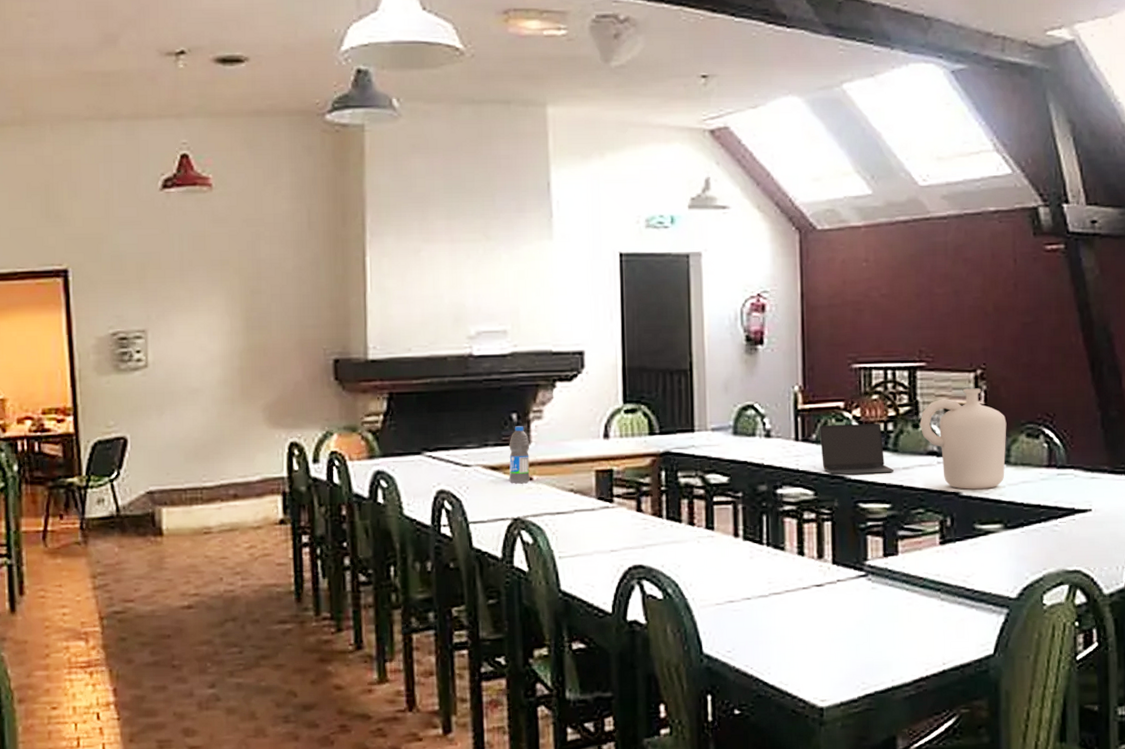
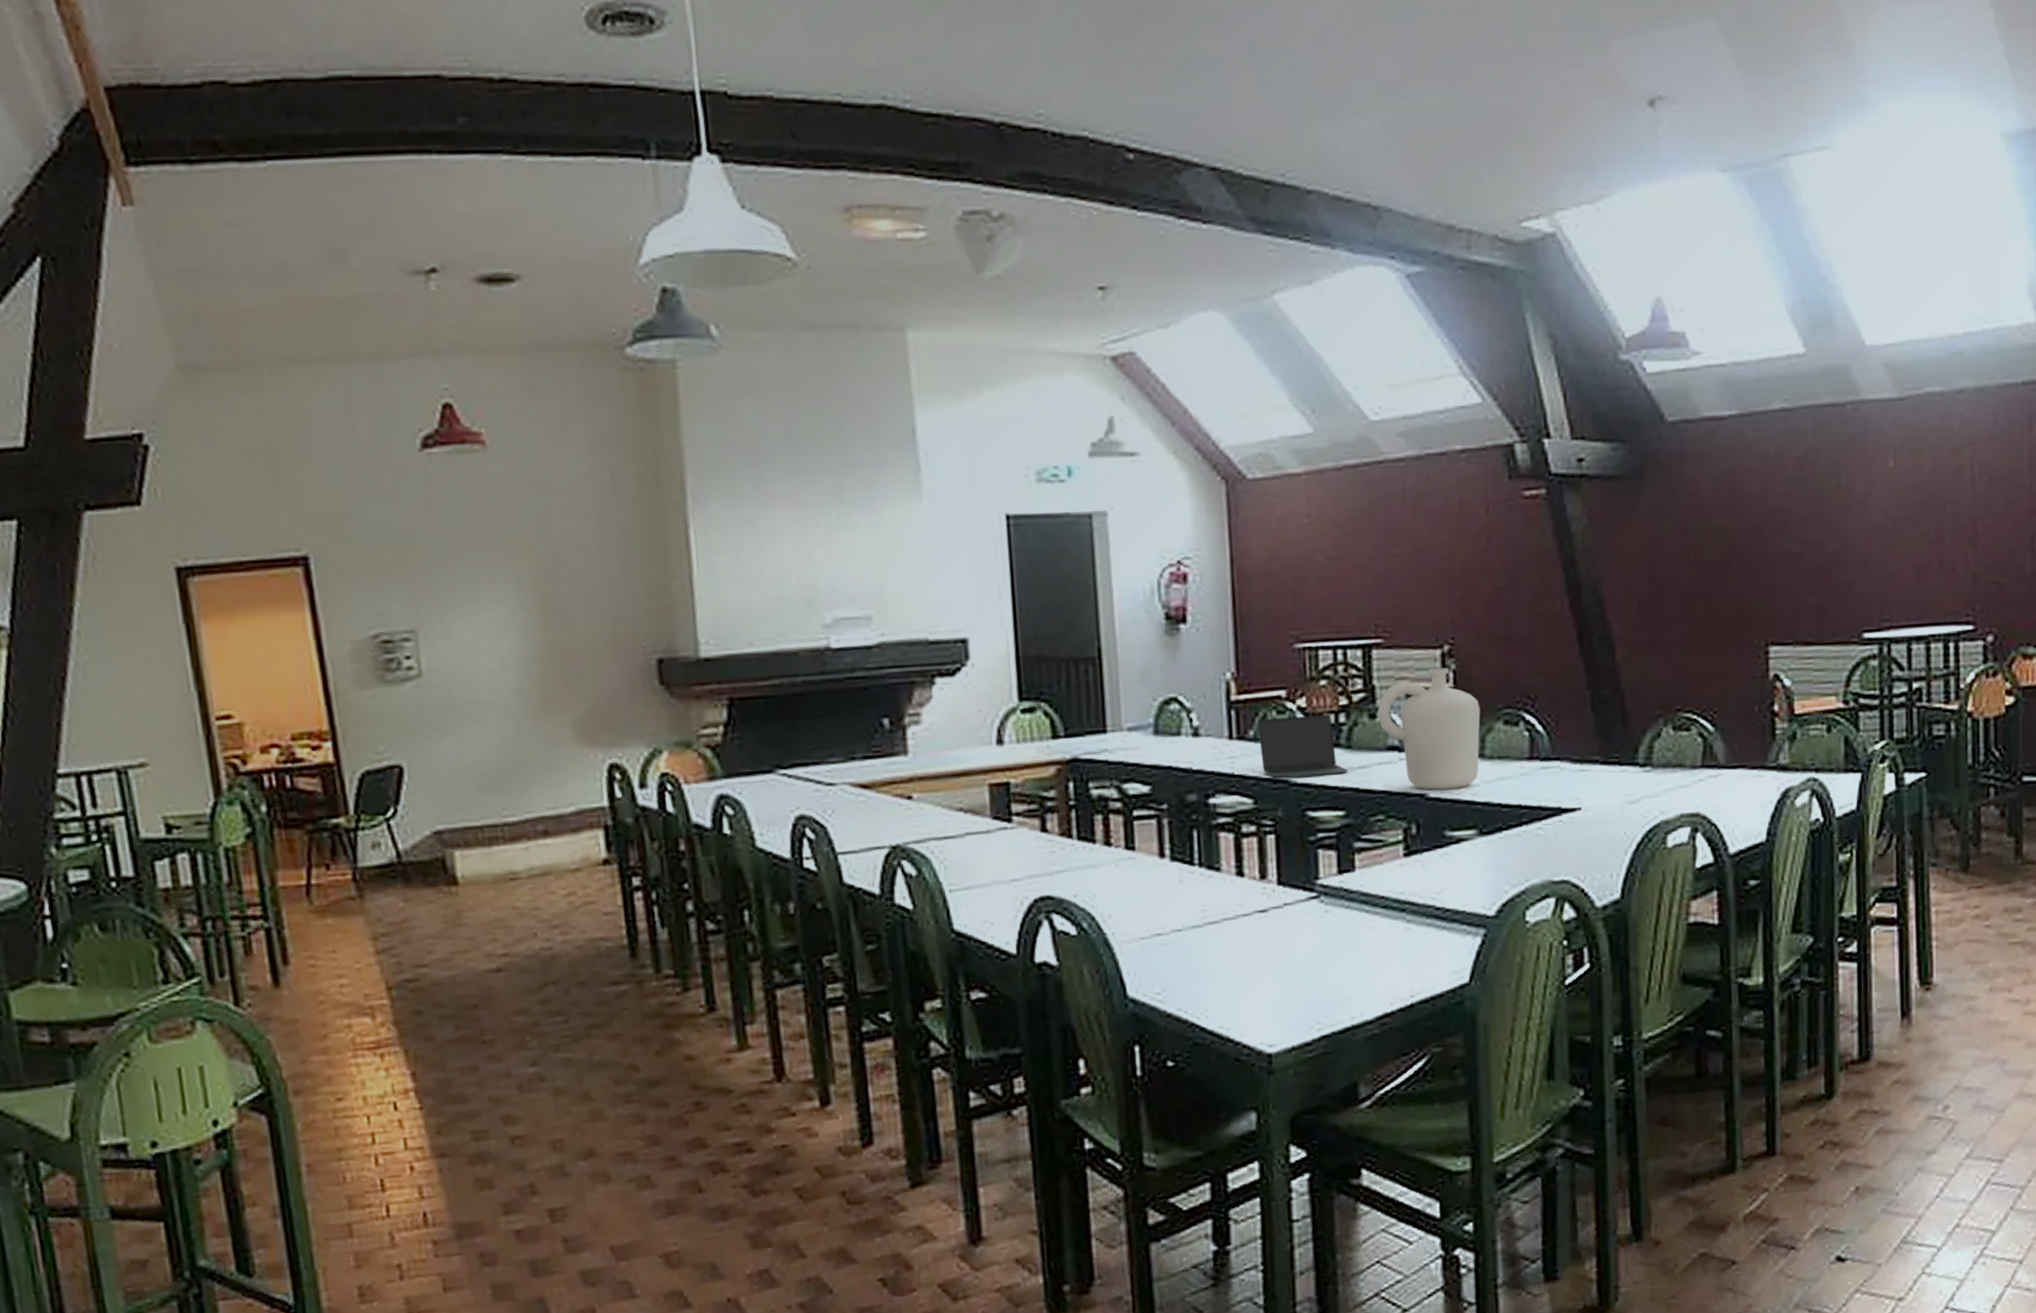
water bottle: present [509,426,530,485] -> none [881,733,909,805]

